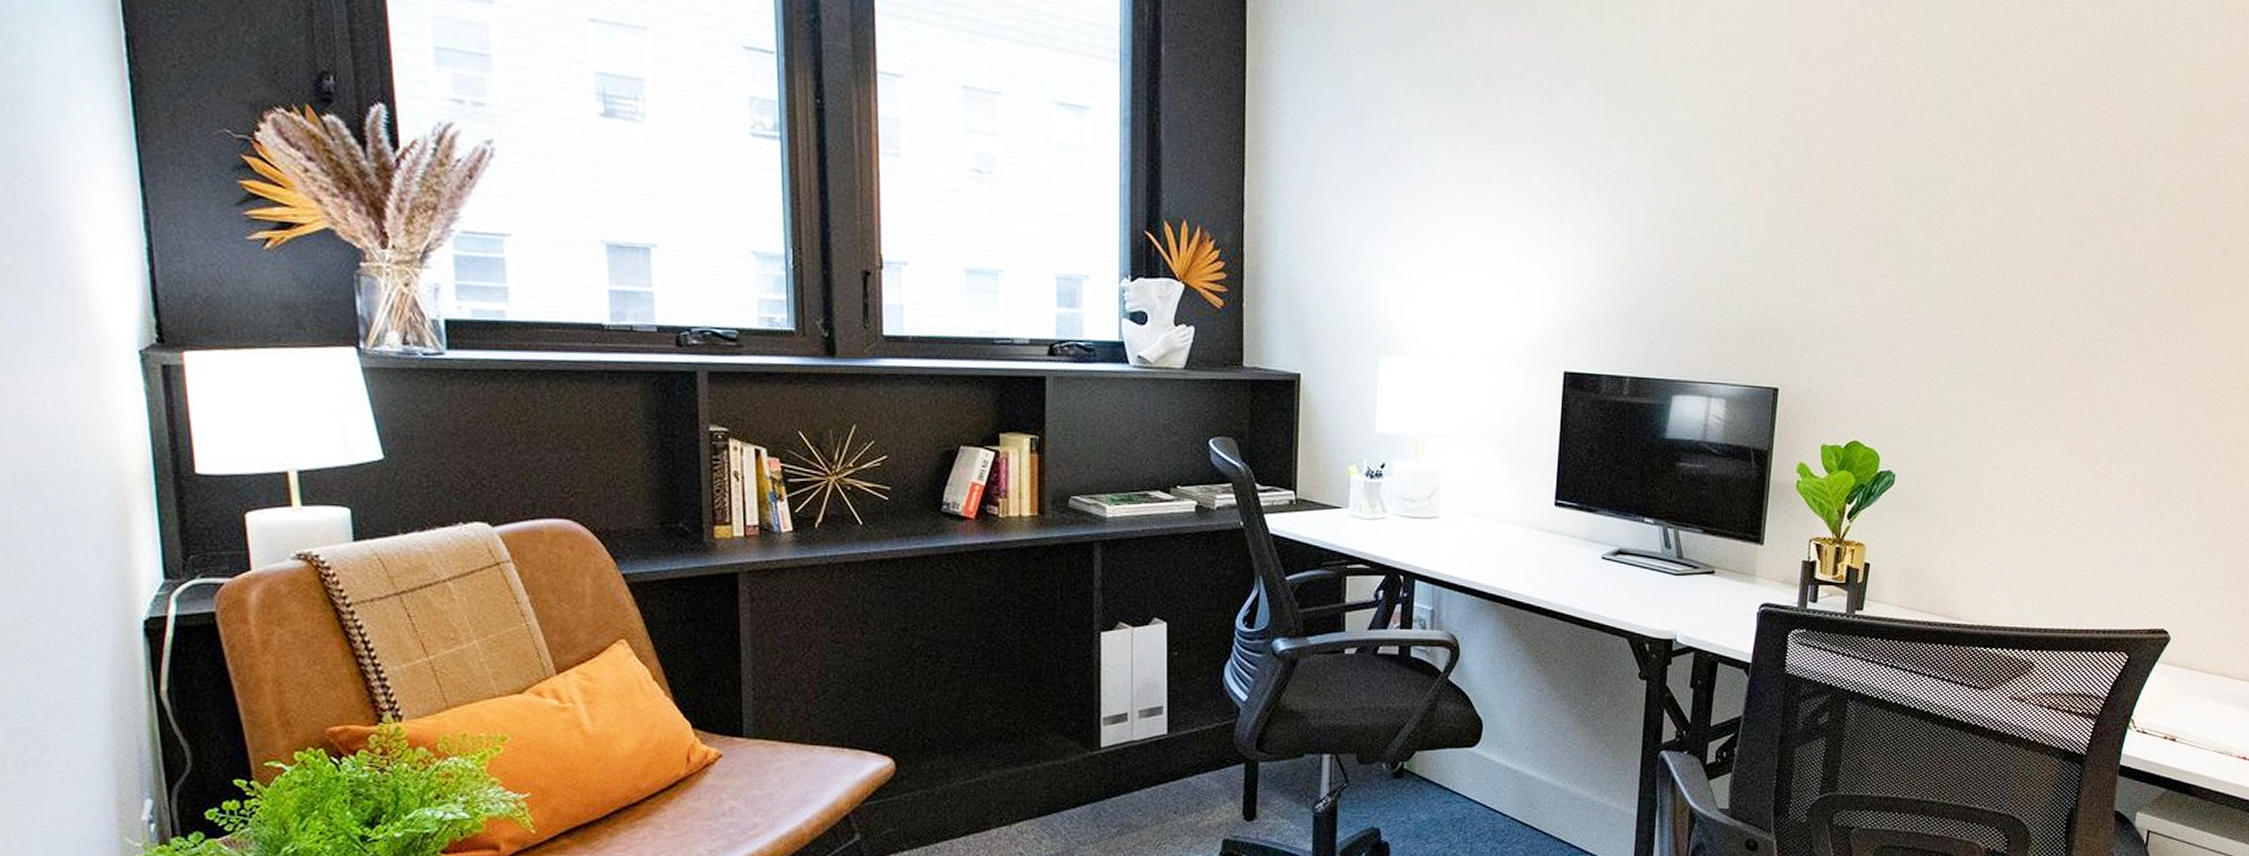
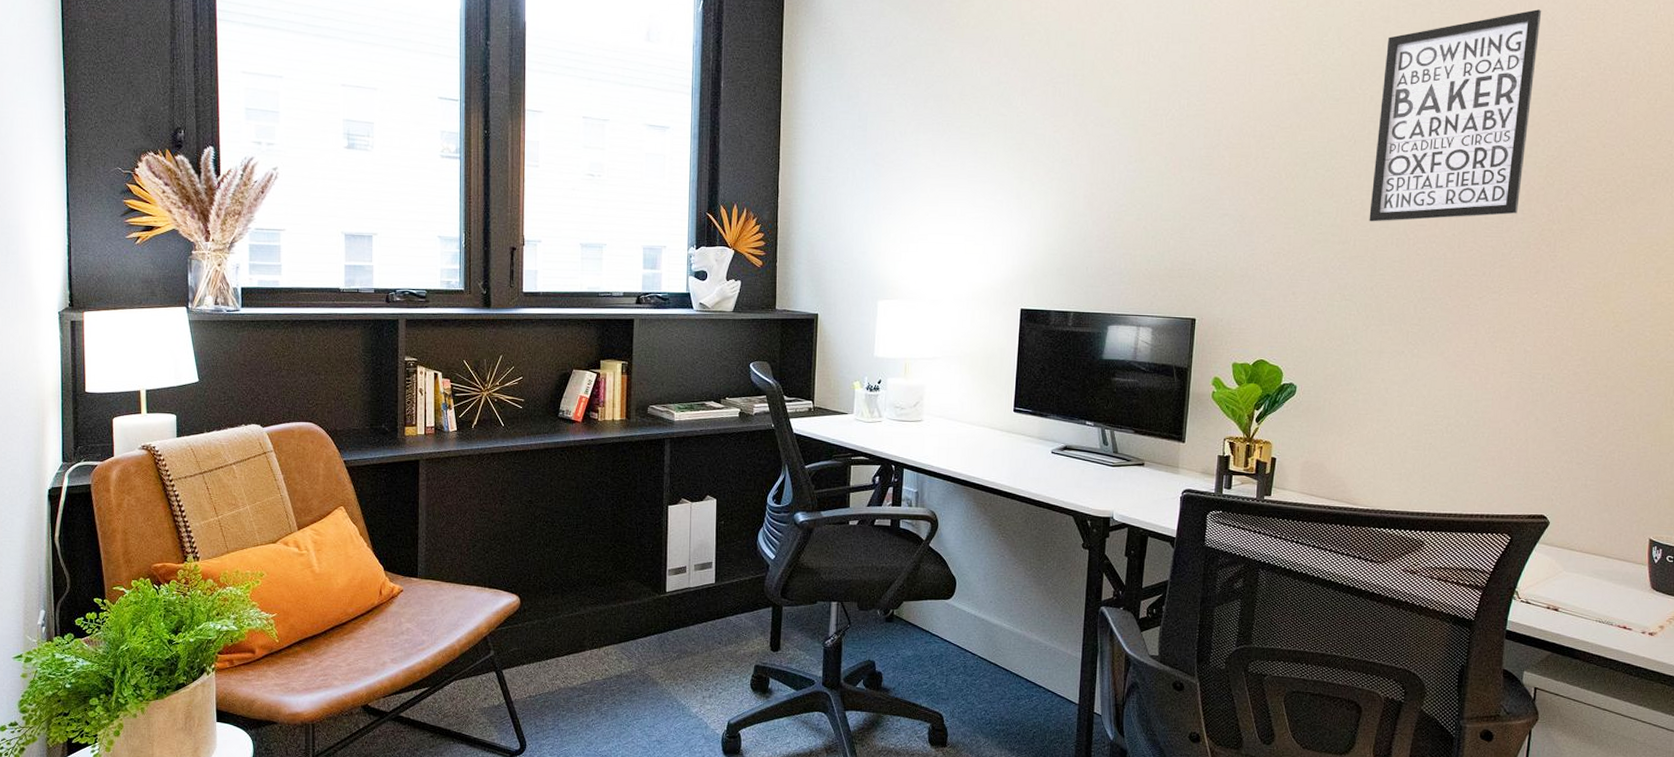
wall art: none [1983,11,2186,271] -> present [1369,9,1542,222]

